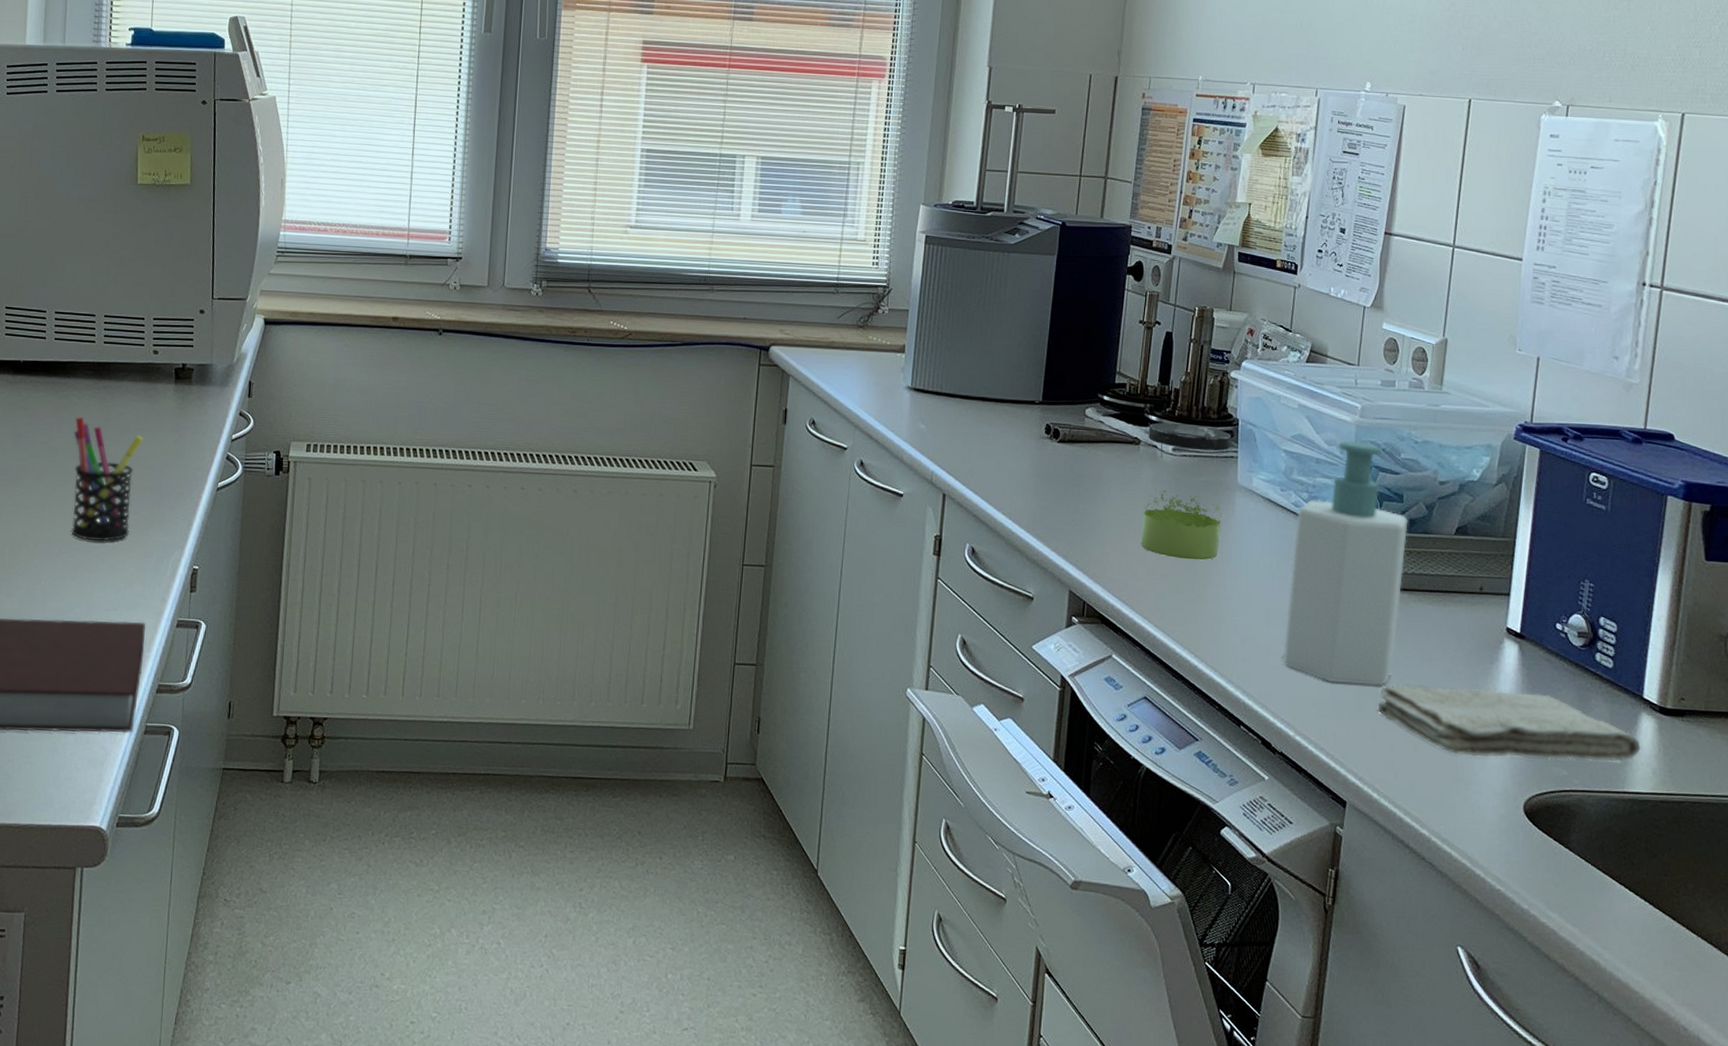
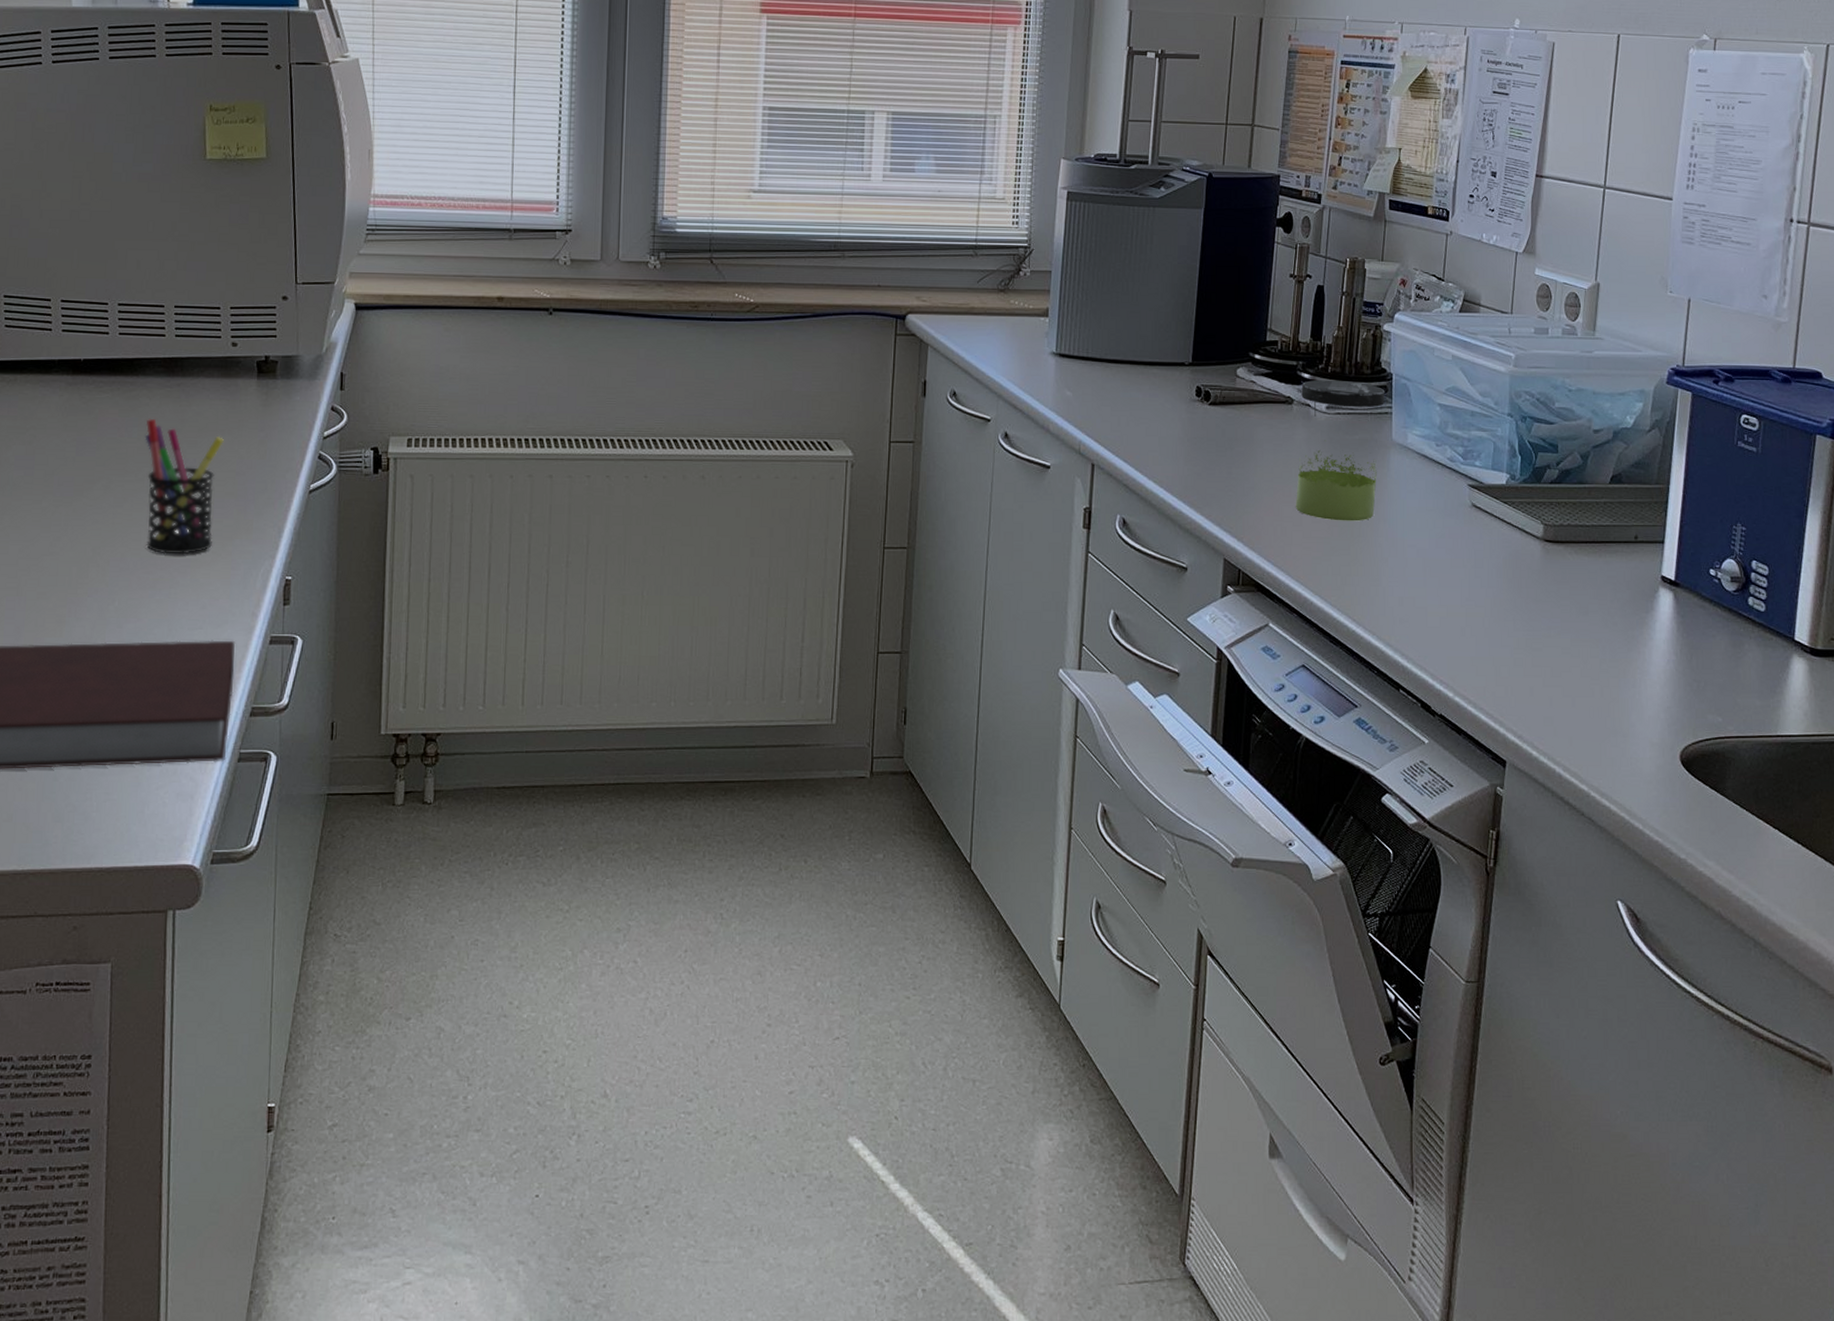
soap bottle: present [1282,440,1408,686] -> none [1440,391,1563,642]
washcloth: present [1378,684,1642,761] -> none [1536,639,1794,708]

